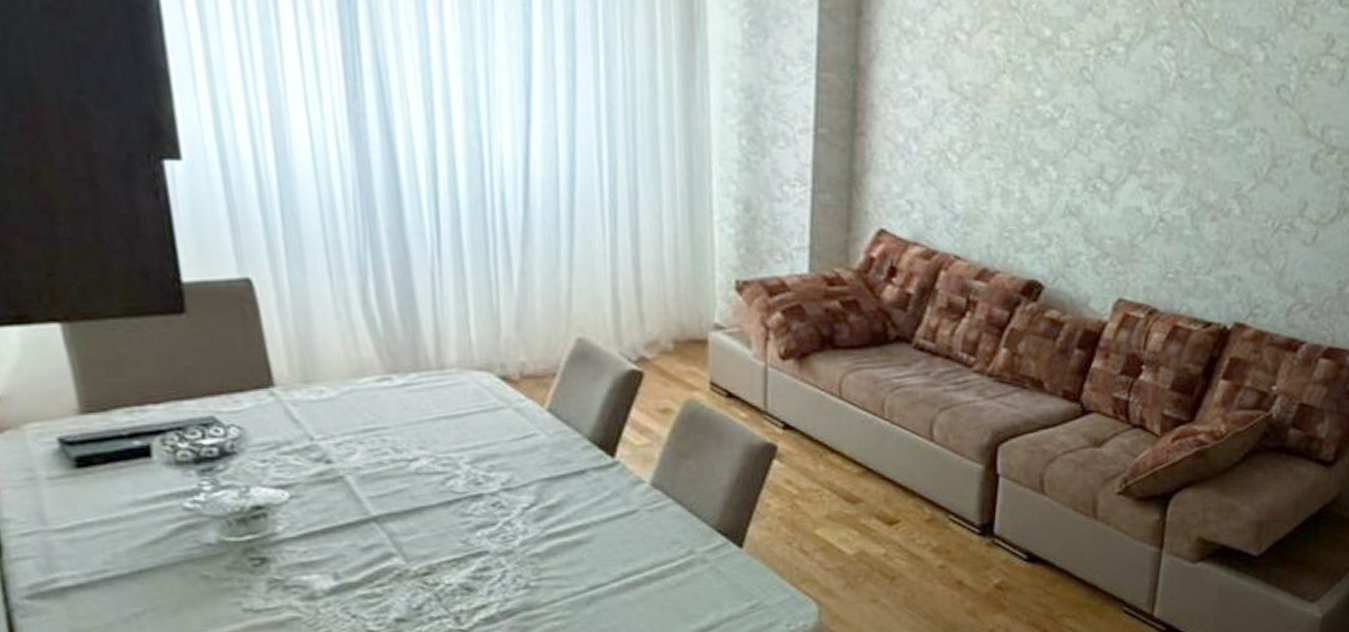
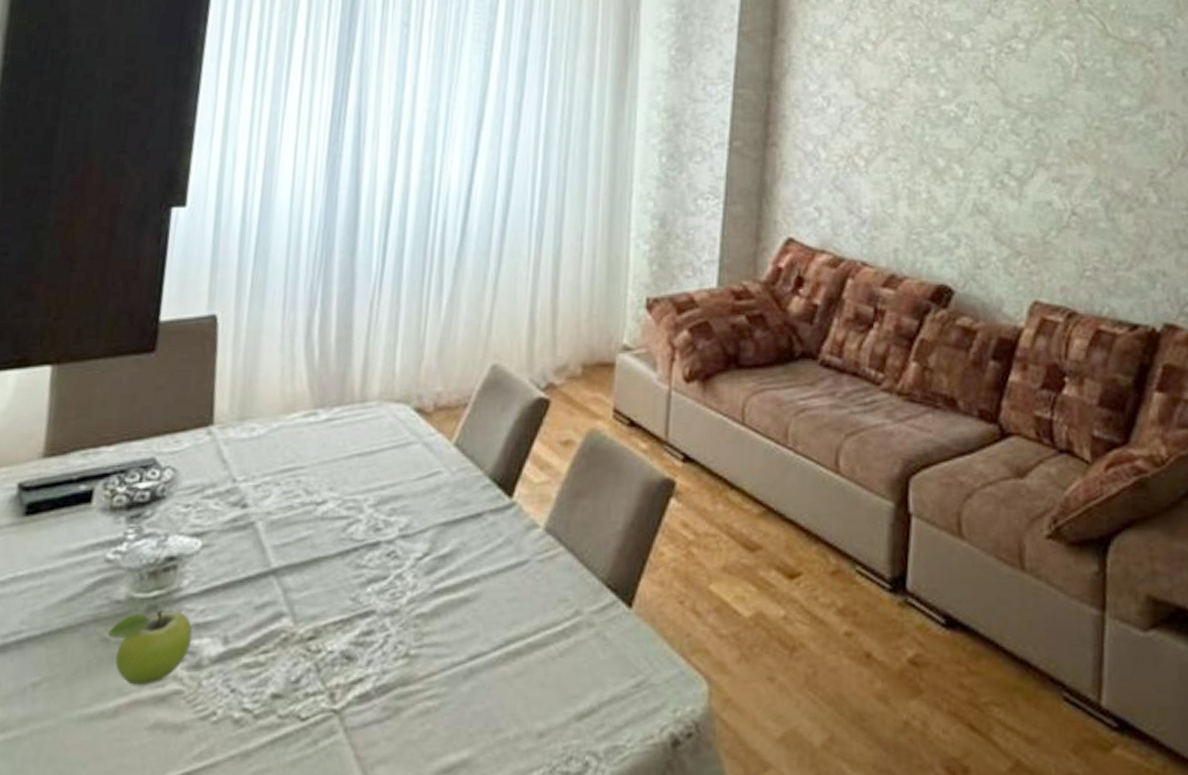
fruit: none [205,550,300,615] -> present [107,608,193,687]

